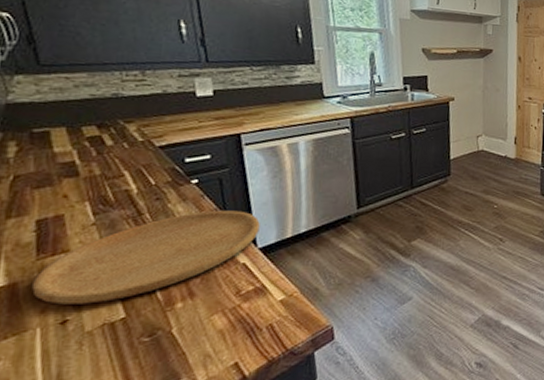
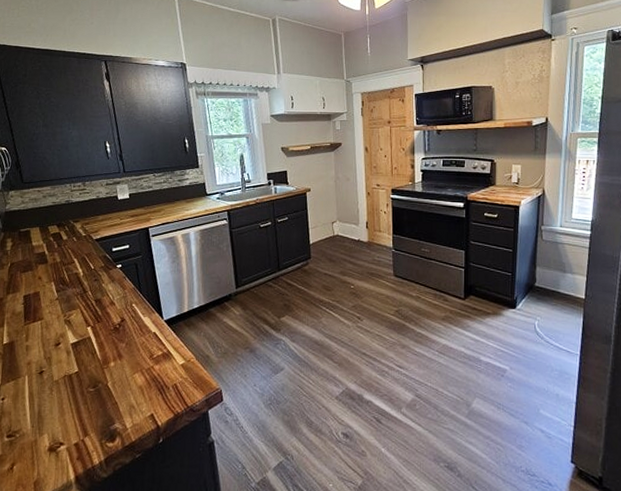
cutting board: present [31,210,260,305] -> none [22,289,165,360]

